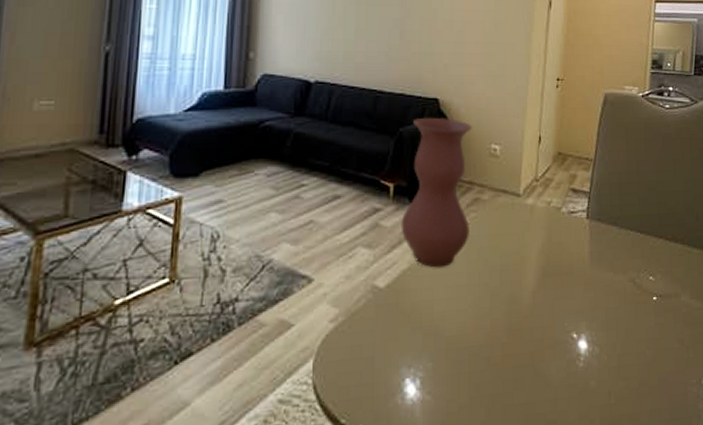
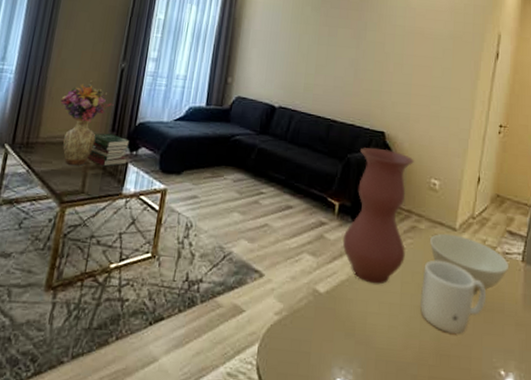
flower arrangement: none [21,70,99,183] -> present [60,80,114,166]
books: none [69,136,126,180] -> present [88,133,130,167]
mug: none [489,230,555,306] -> present [420,260,487,334]
bowl: none [495,201,575,262] -> present [430,233,510,296]

